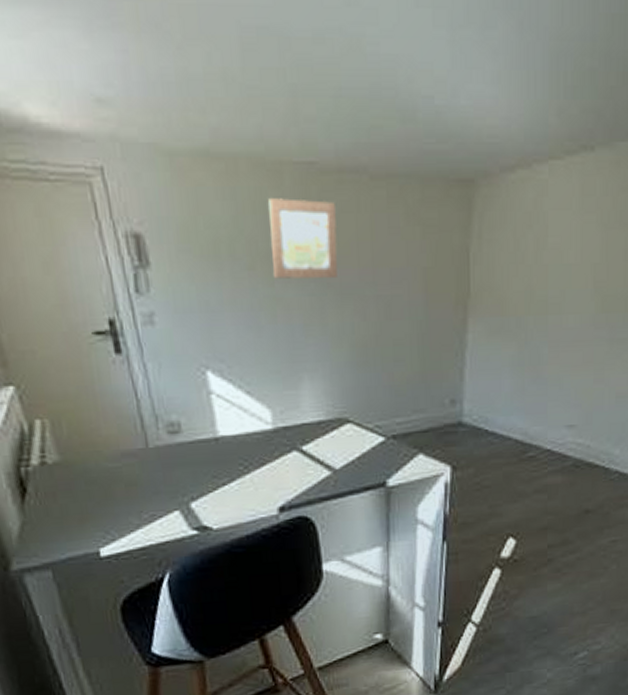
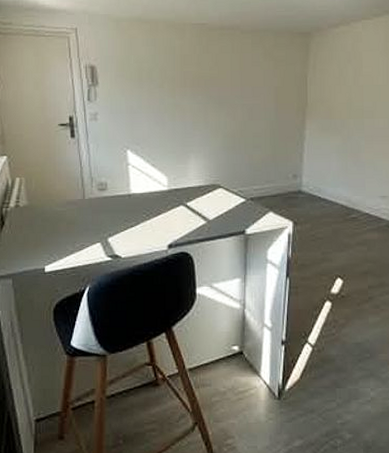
wall art: present [268,198,338,280] -> none [175,45,218,94]

